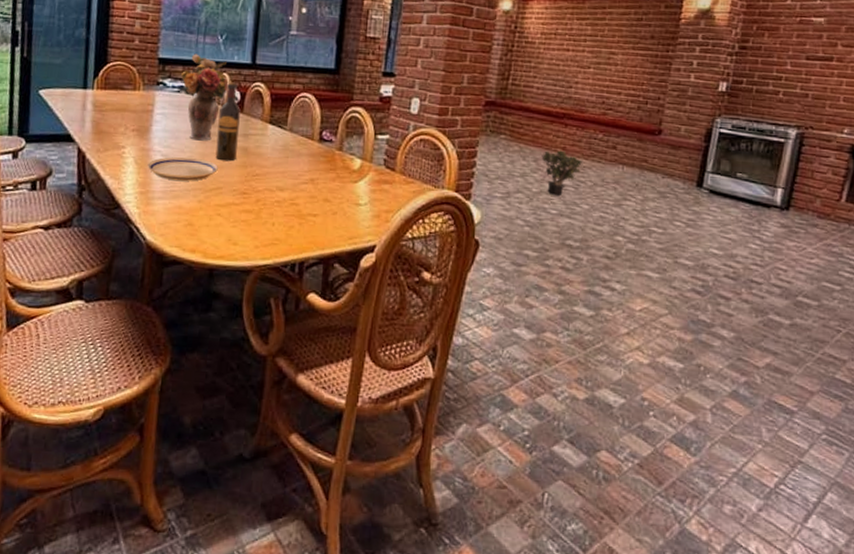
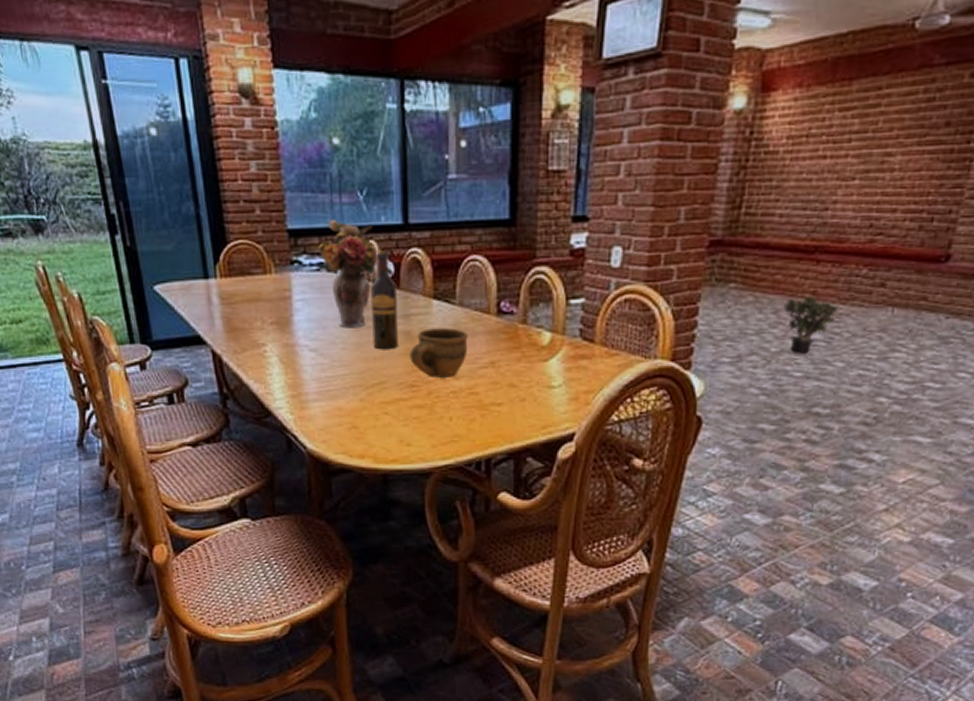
plate: present [147,156,218,181] -> none [295,349,378,378]
cup: none [244,147,294,189] -> present [409,328,468,378]

